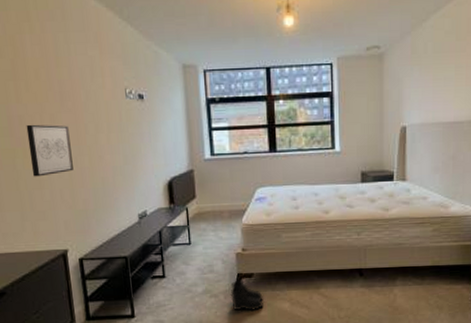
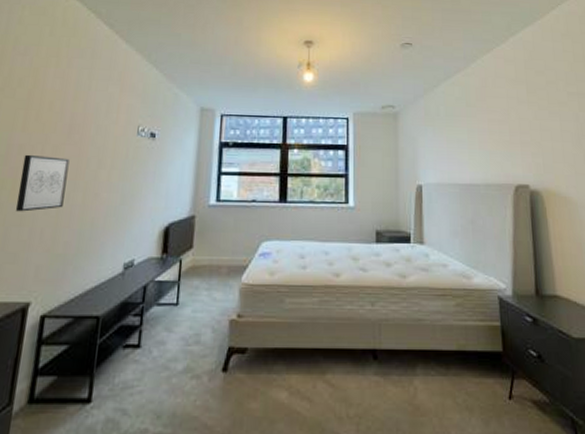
boots: present [230,278,263,312] -> none [215,354,256,402]

